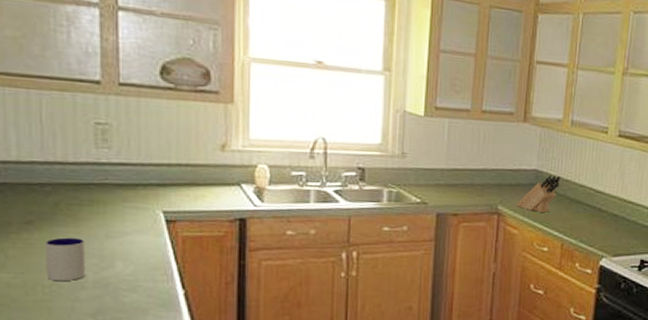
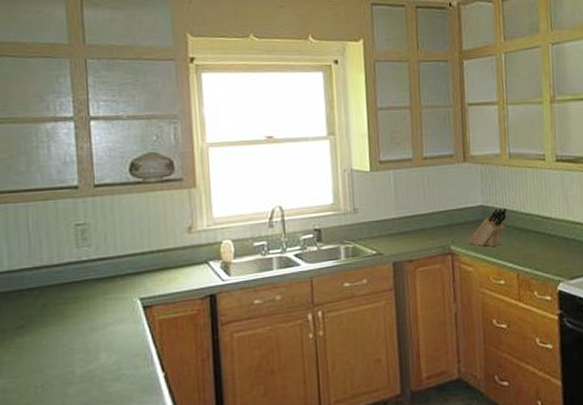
mug: present [45,237,85,282] -> none [36,335,73,381]

